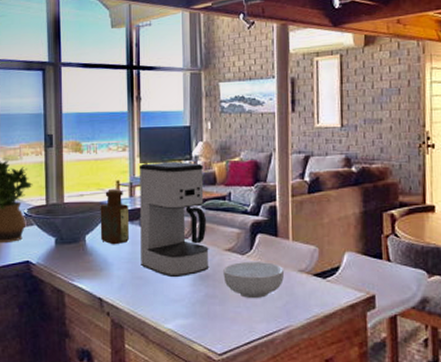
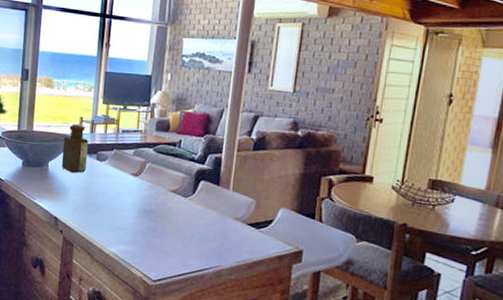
coffee maker: present [138,161,210,277] -> none [94,104,159,209]
cereal bowl: present [223,262,285,299] -> none [165,203,222,238]

